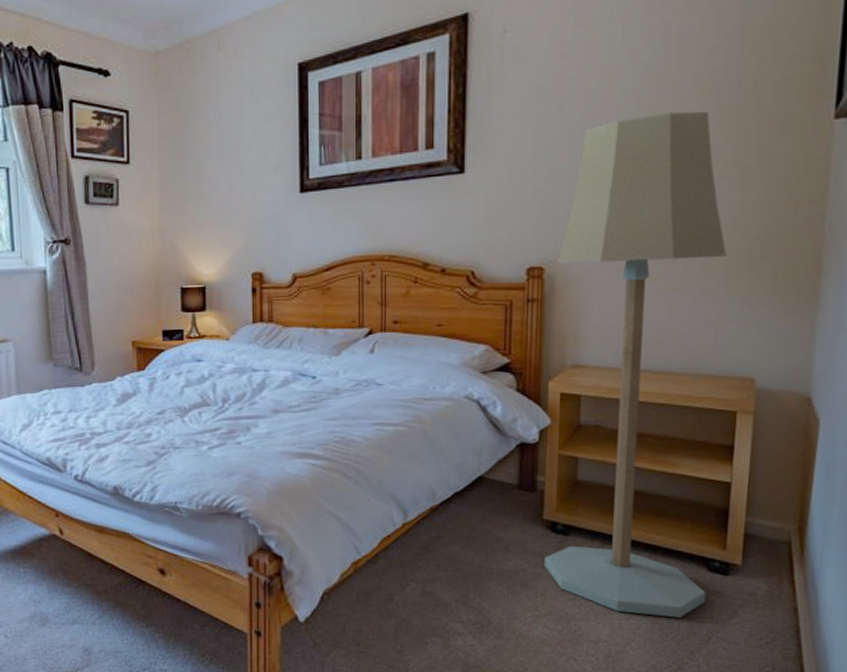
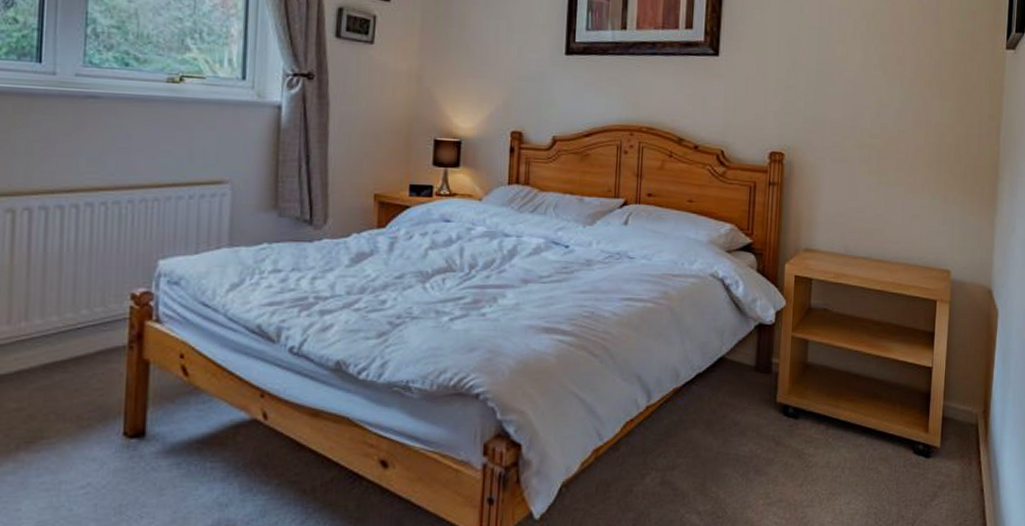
floor lamp: present [544,111,727,618] -> none [776,25,930,502]

